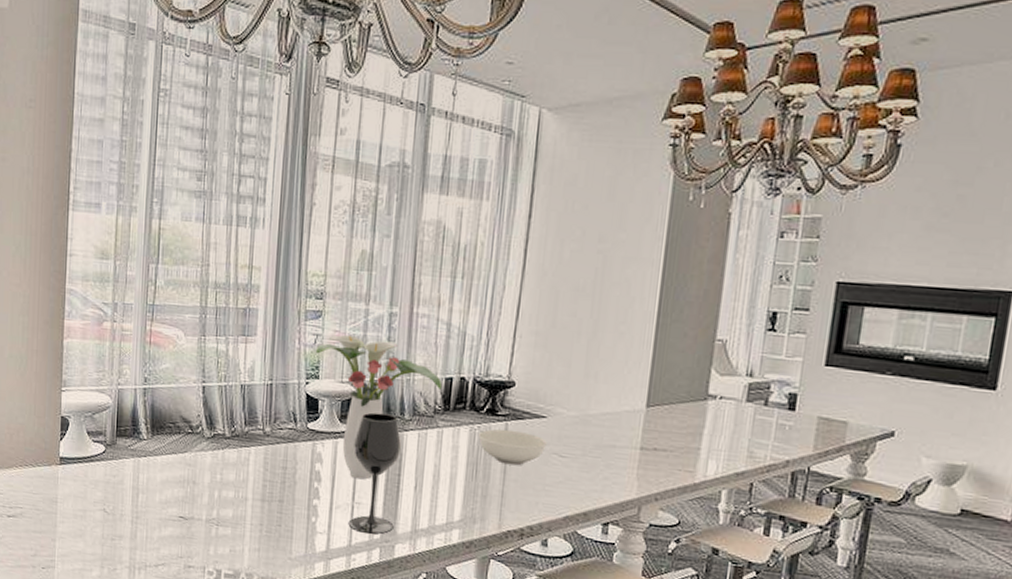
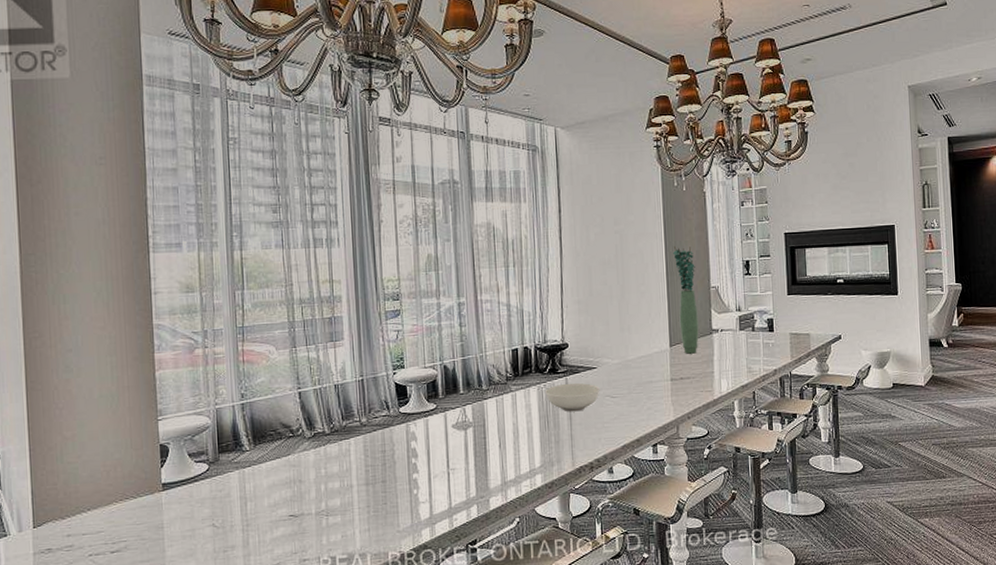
flower arrangement: present [315,334,443,480] -> none [398,326,511,448]
wineglass: present [348,412,401,535] -> none [442,388,486,495]
vase: none [663,280,700,421] -> present [673,246,699,354]

